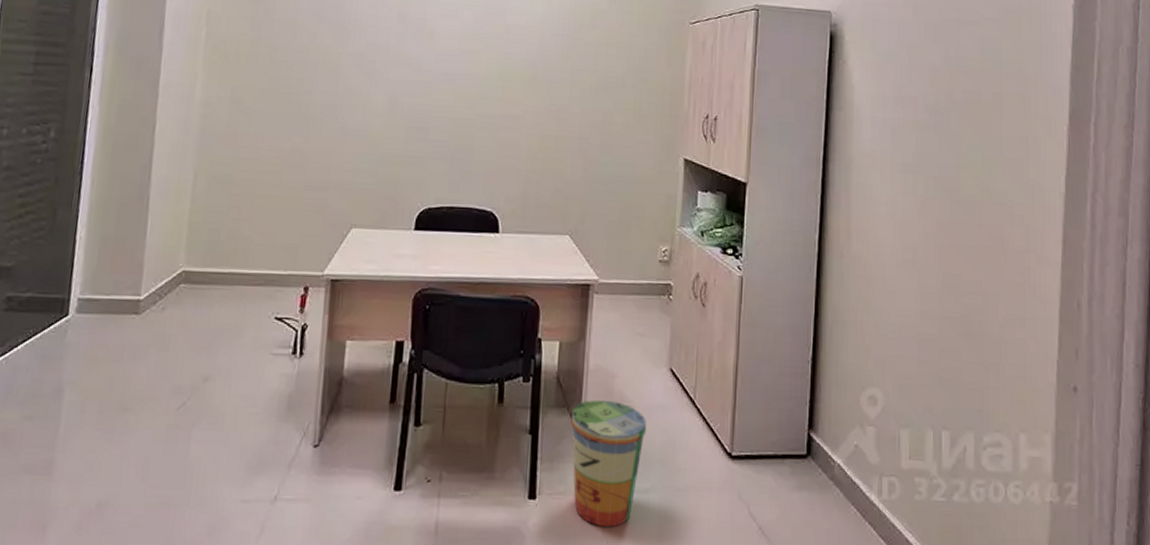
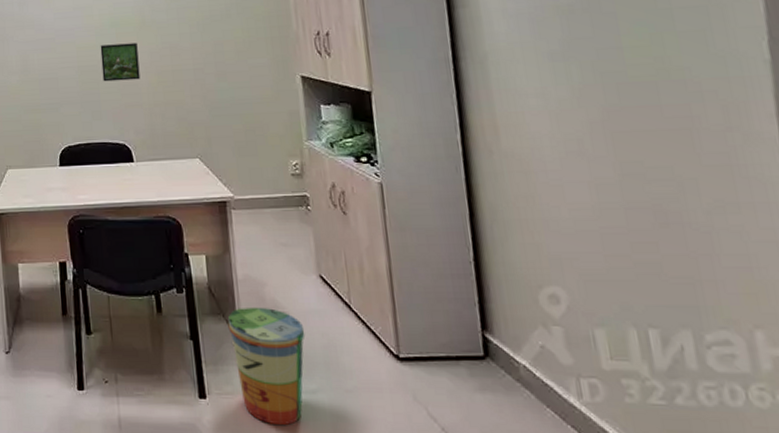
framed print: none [479,97,524,142] -> present [100,42,141,82]

